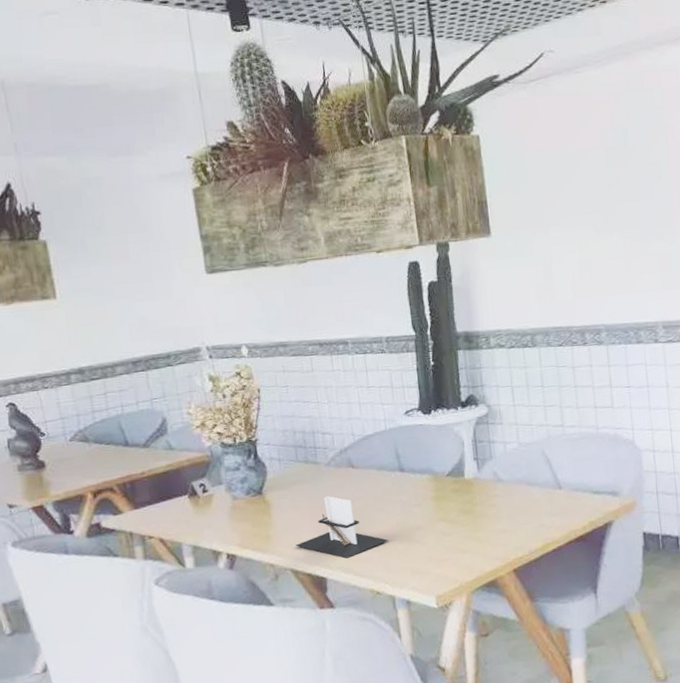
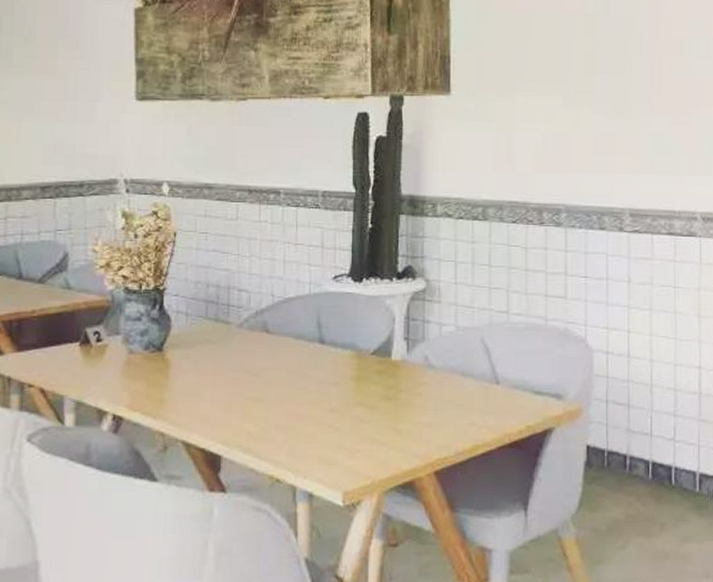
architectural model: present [296,496,388,558] -> none [192,362,297,436]

